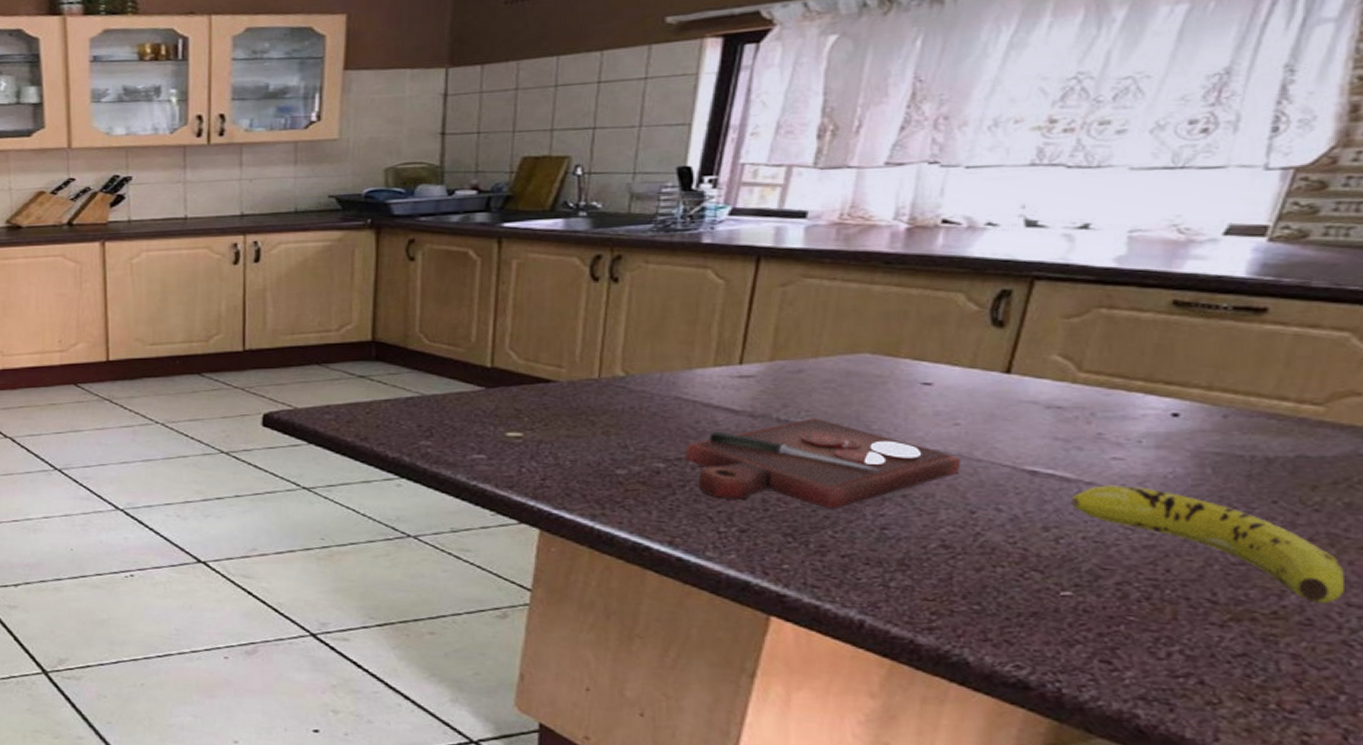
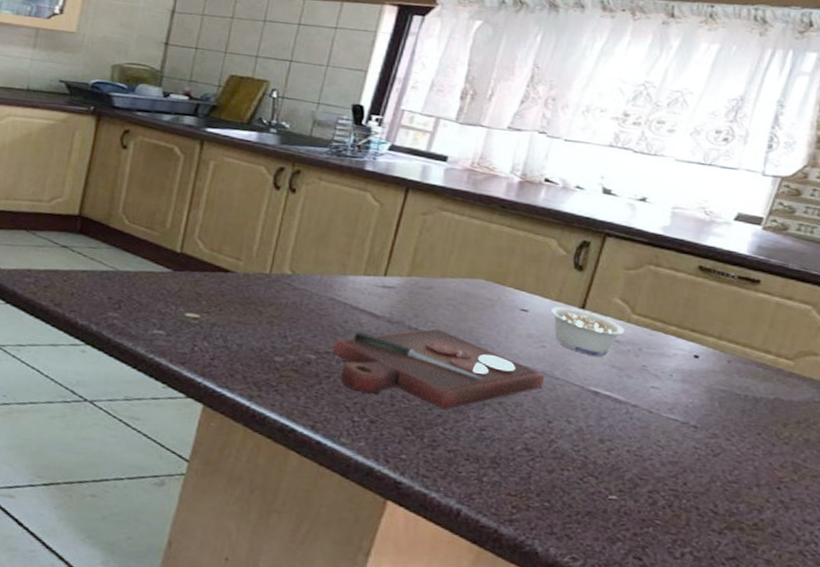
legume: none [964,374,1070,428] -> present [551,306,625,357]
fruit: present [1071,485,1344,604] -> none [621,408,802,520]

